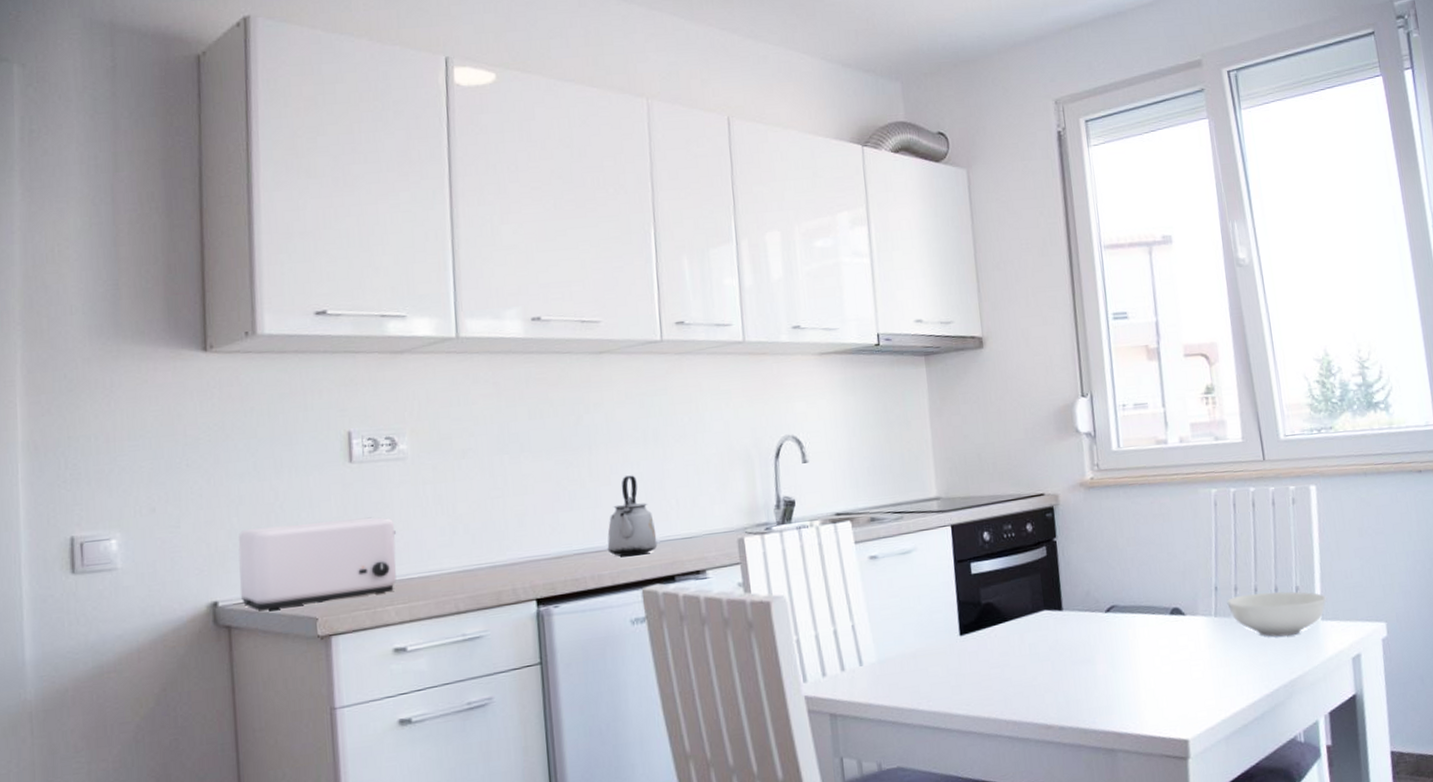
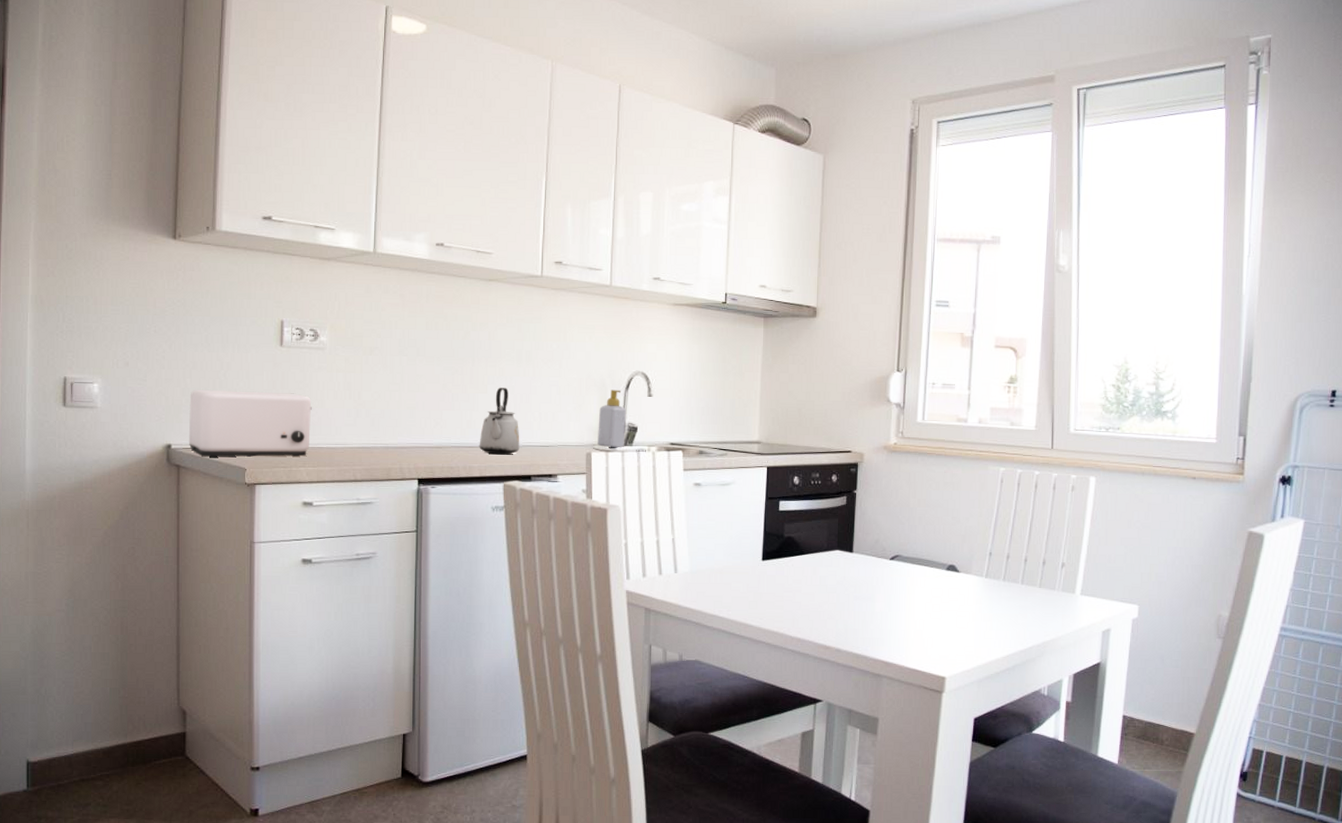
soap bottle: none [747,460,782,529] -> present [598,389,626,447]
bowl: present [1227,591,1327,637] -> none [998,563,1089,604]

